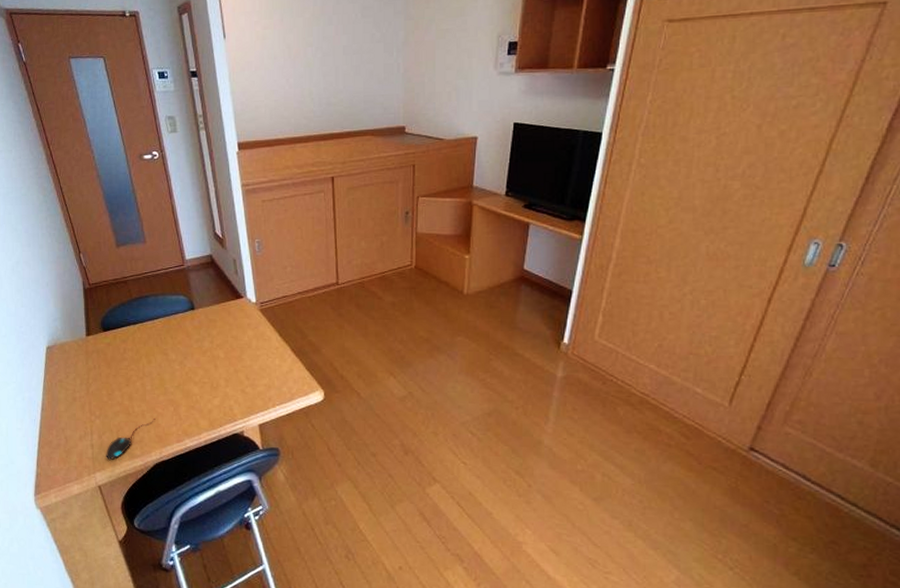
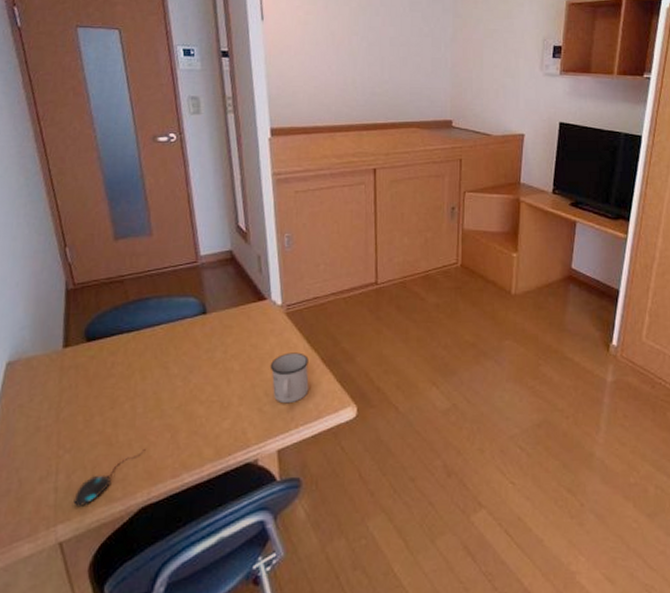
mug: none [249,344,282,387] -> present [269,352,309,404]

